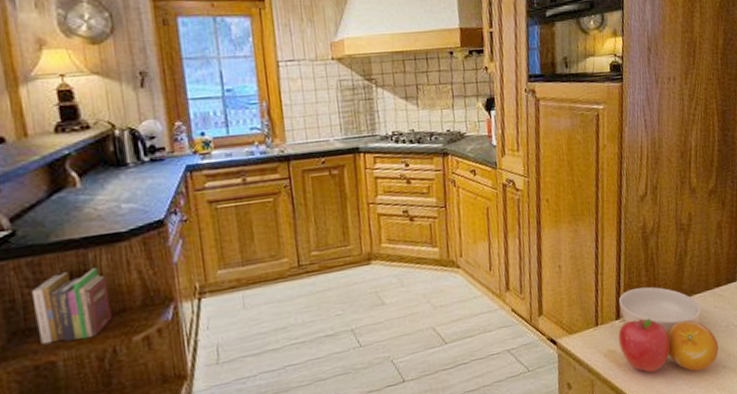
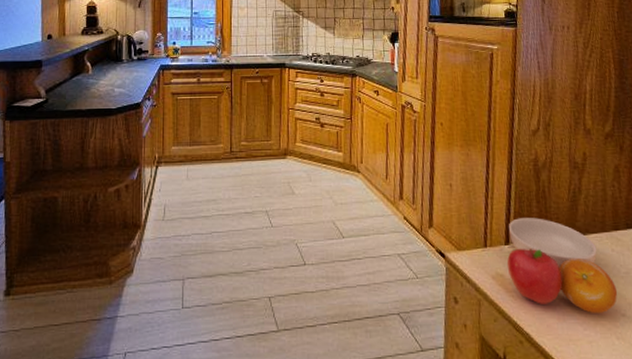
books: present [31,268,112,345] -> none [50,133,98,184]

